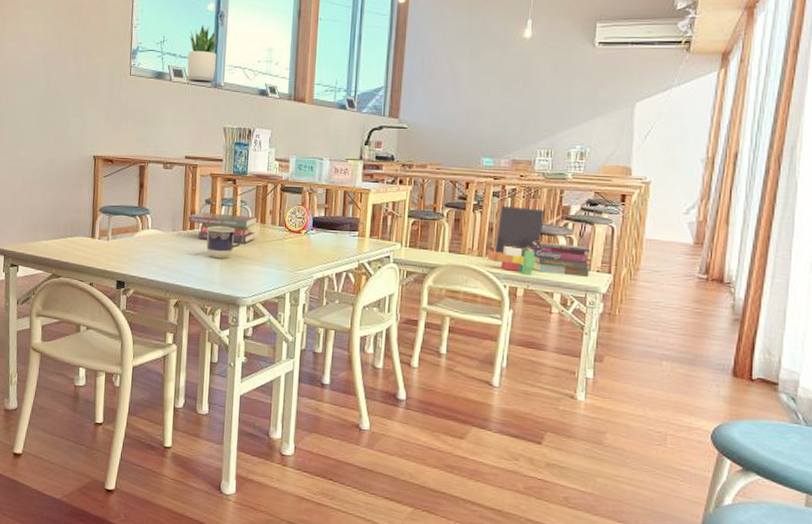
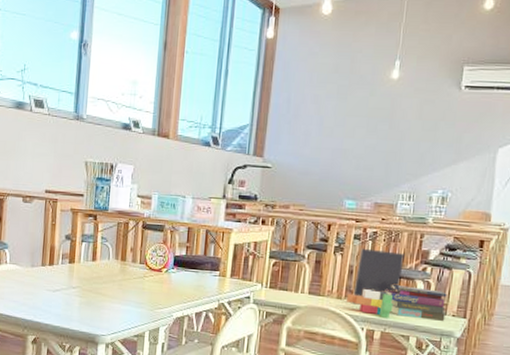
planter: present [187,25,219,83] -> none [48,54,82,115]
books: present [188,212,257,243] -> none [47,248,118,281]
cup: present [206,225,242,259] -> none [65,262,102,296]

